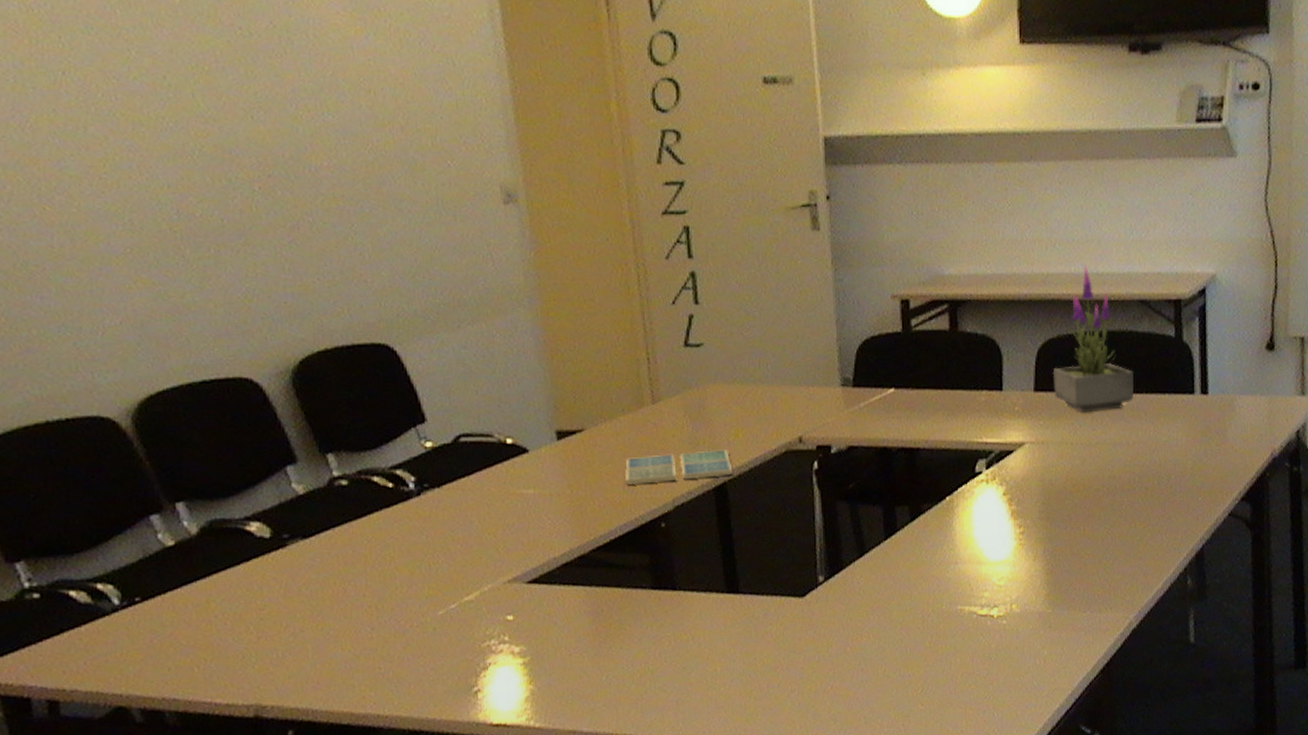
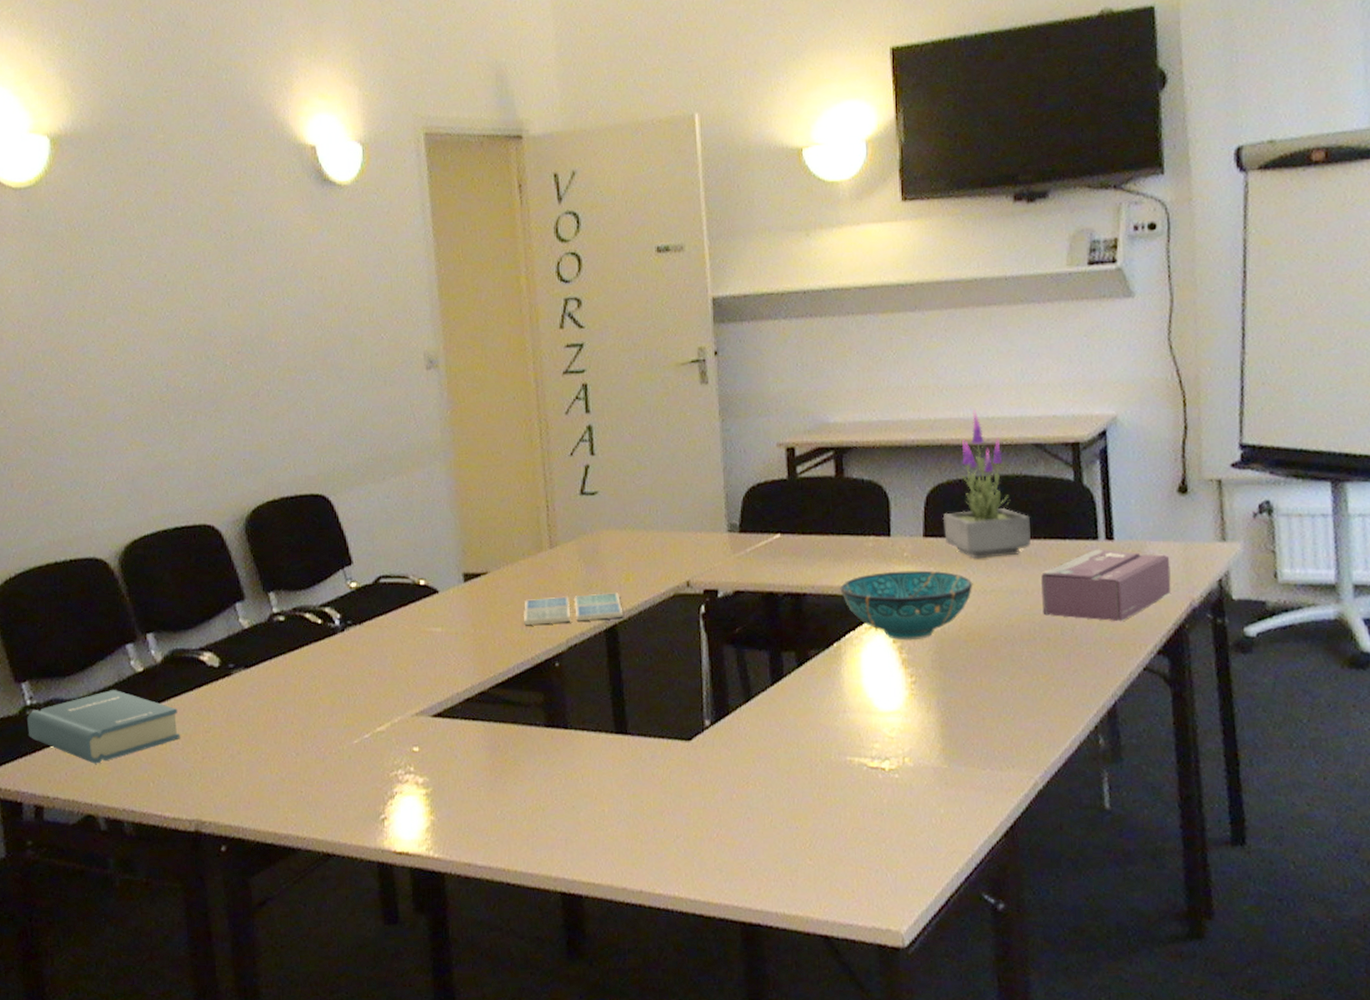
hardback book: none [25,566,228,651] -> present [26,689,180,764]
decorative bowl: none [953,424,1080,493] -> present [840,570,973,641]
tissue box: none [1142,403,1256,472] -> present [1041,549,1171,622]

